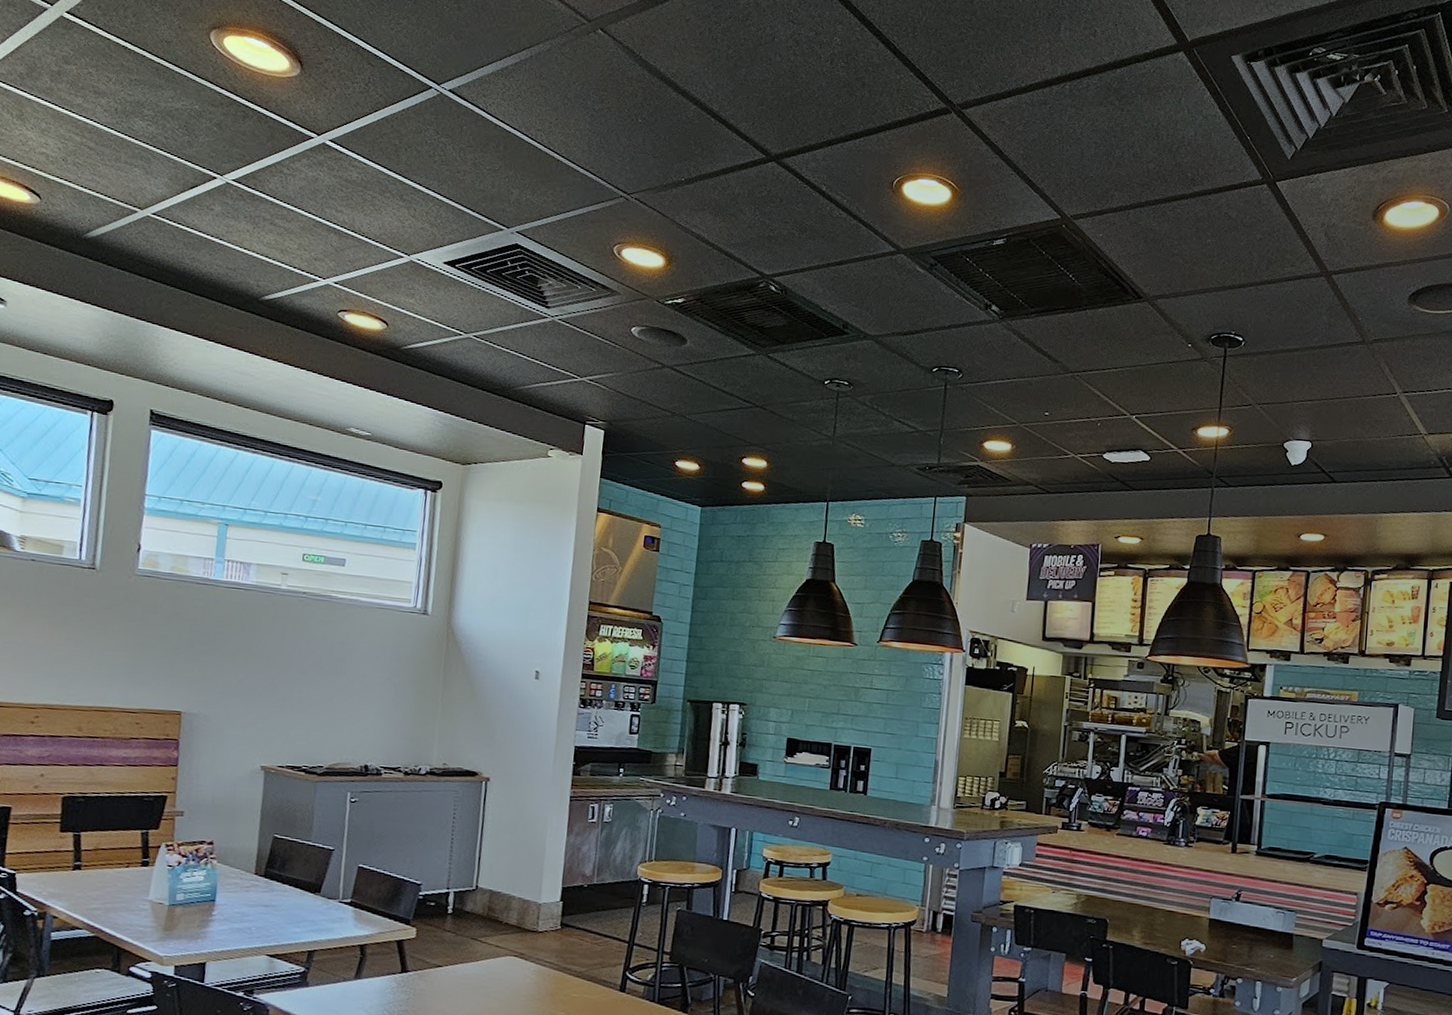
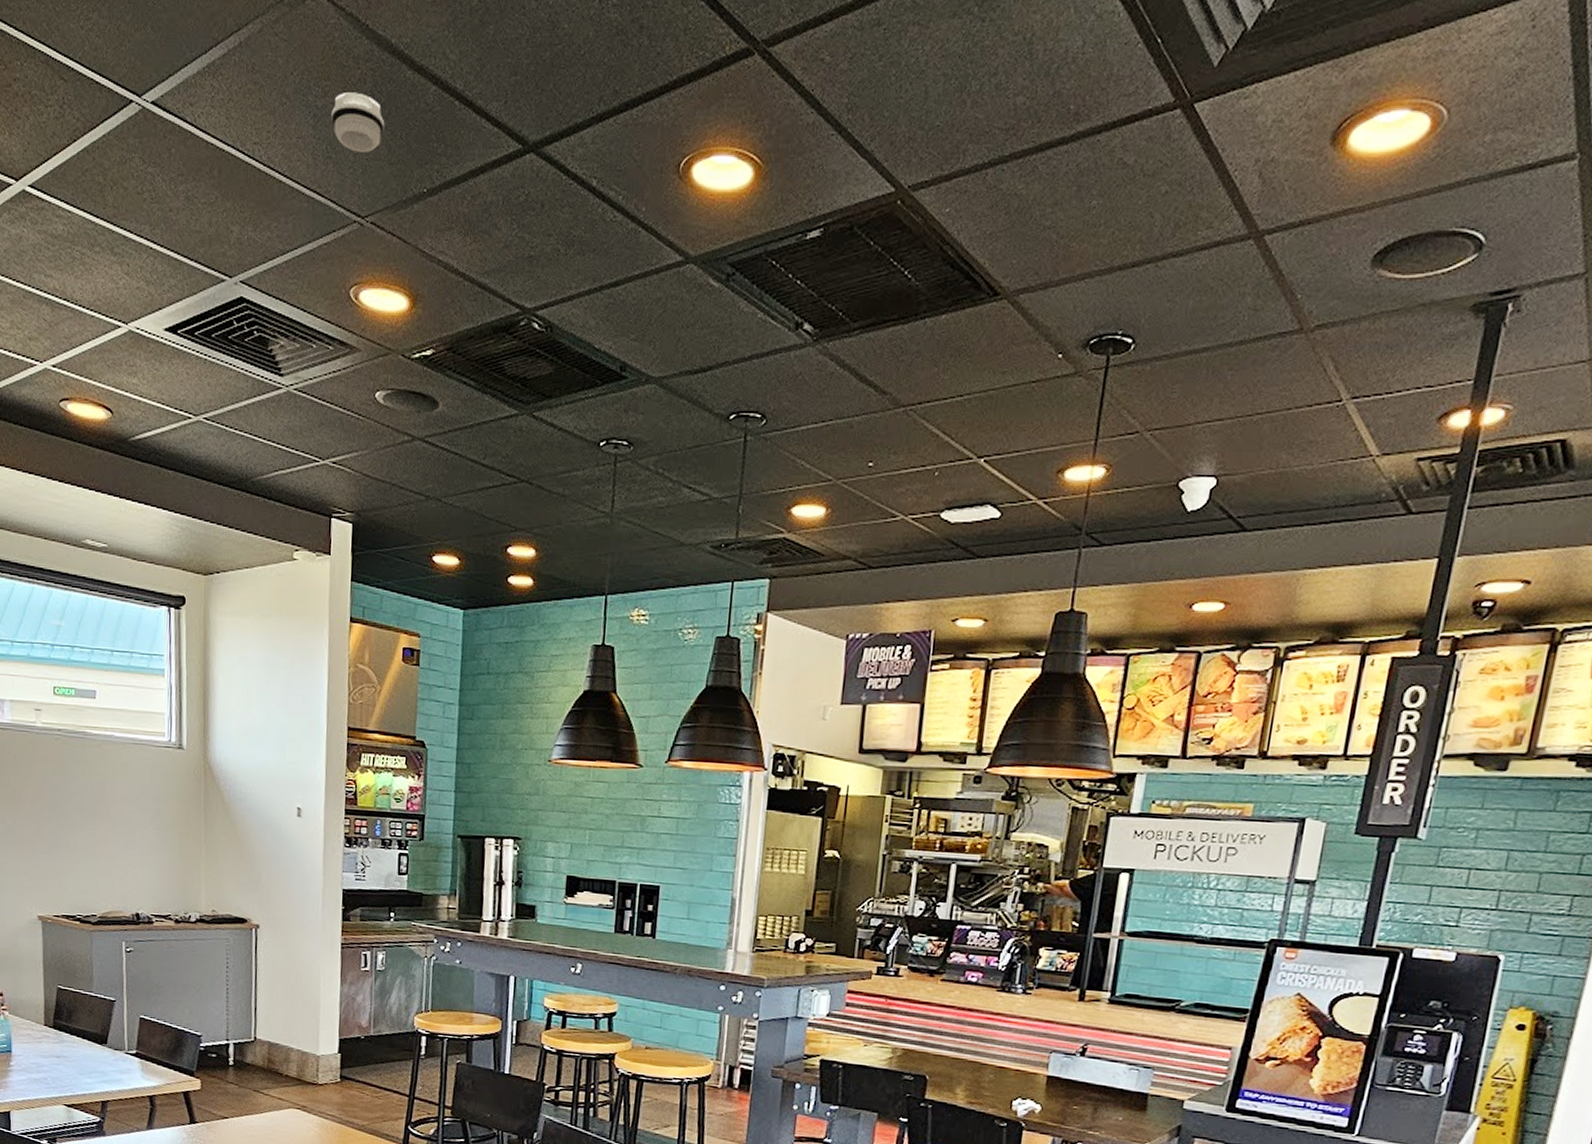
smoke detector: none [606,102,652,147] -> present [331,92,385,152]

